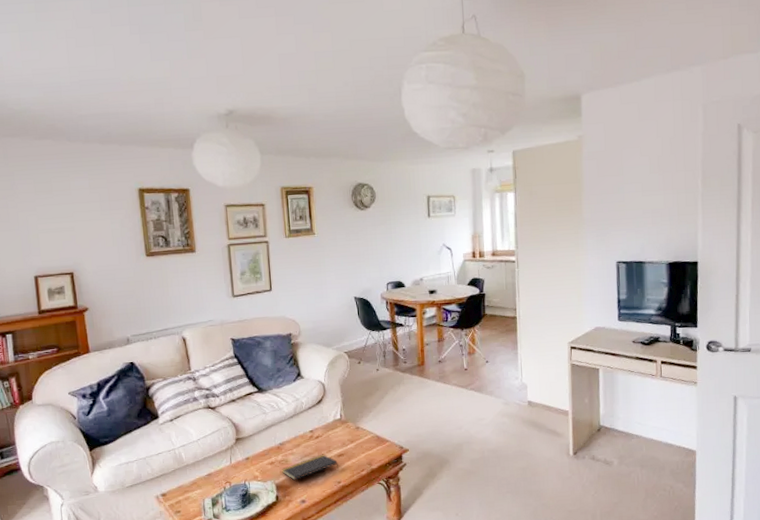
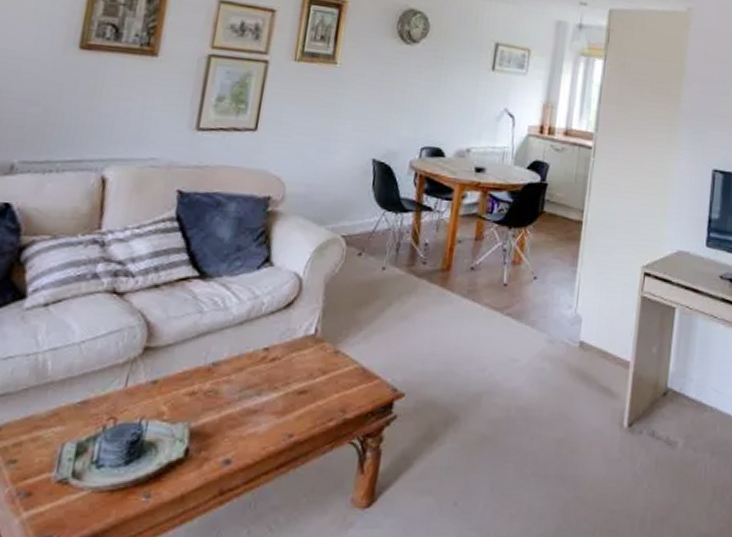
notepad: present [282,454,338,480] -> none [204,387,296,425]

